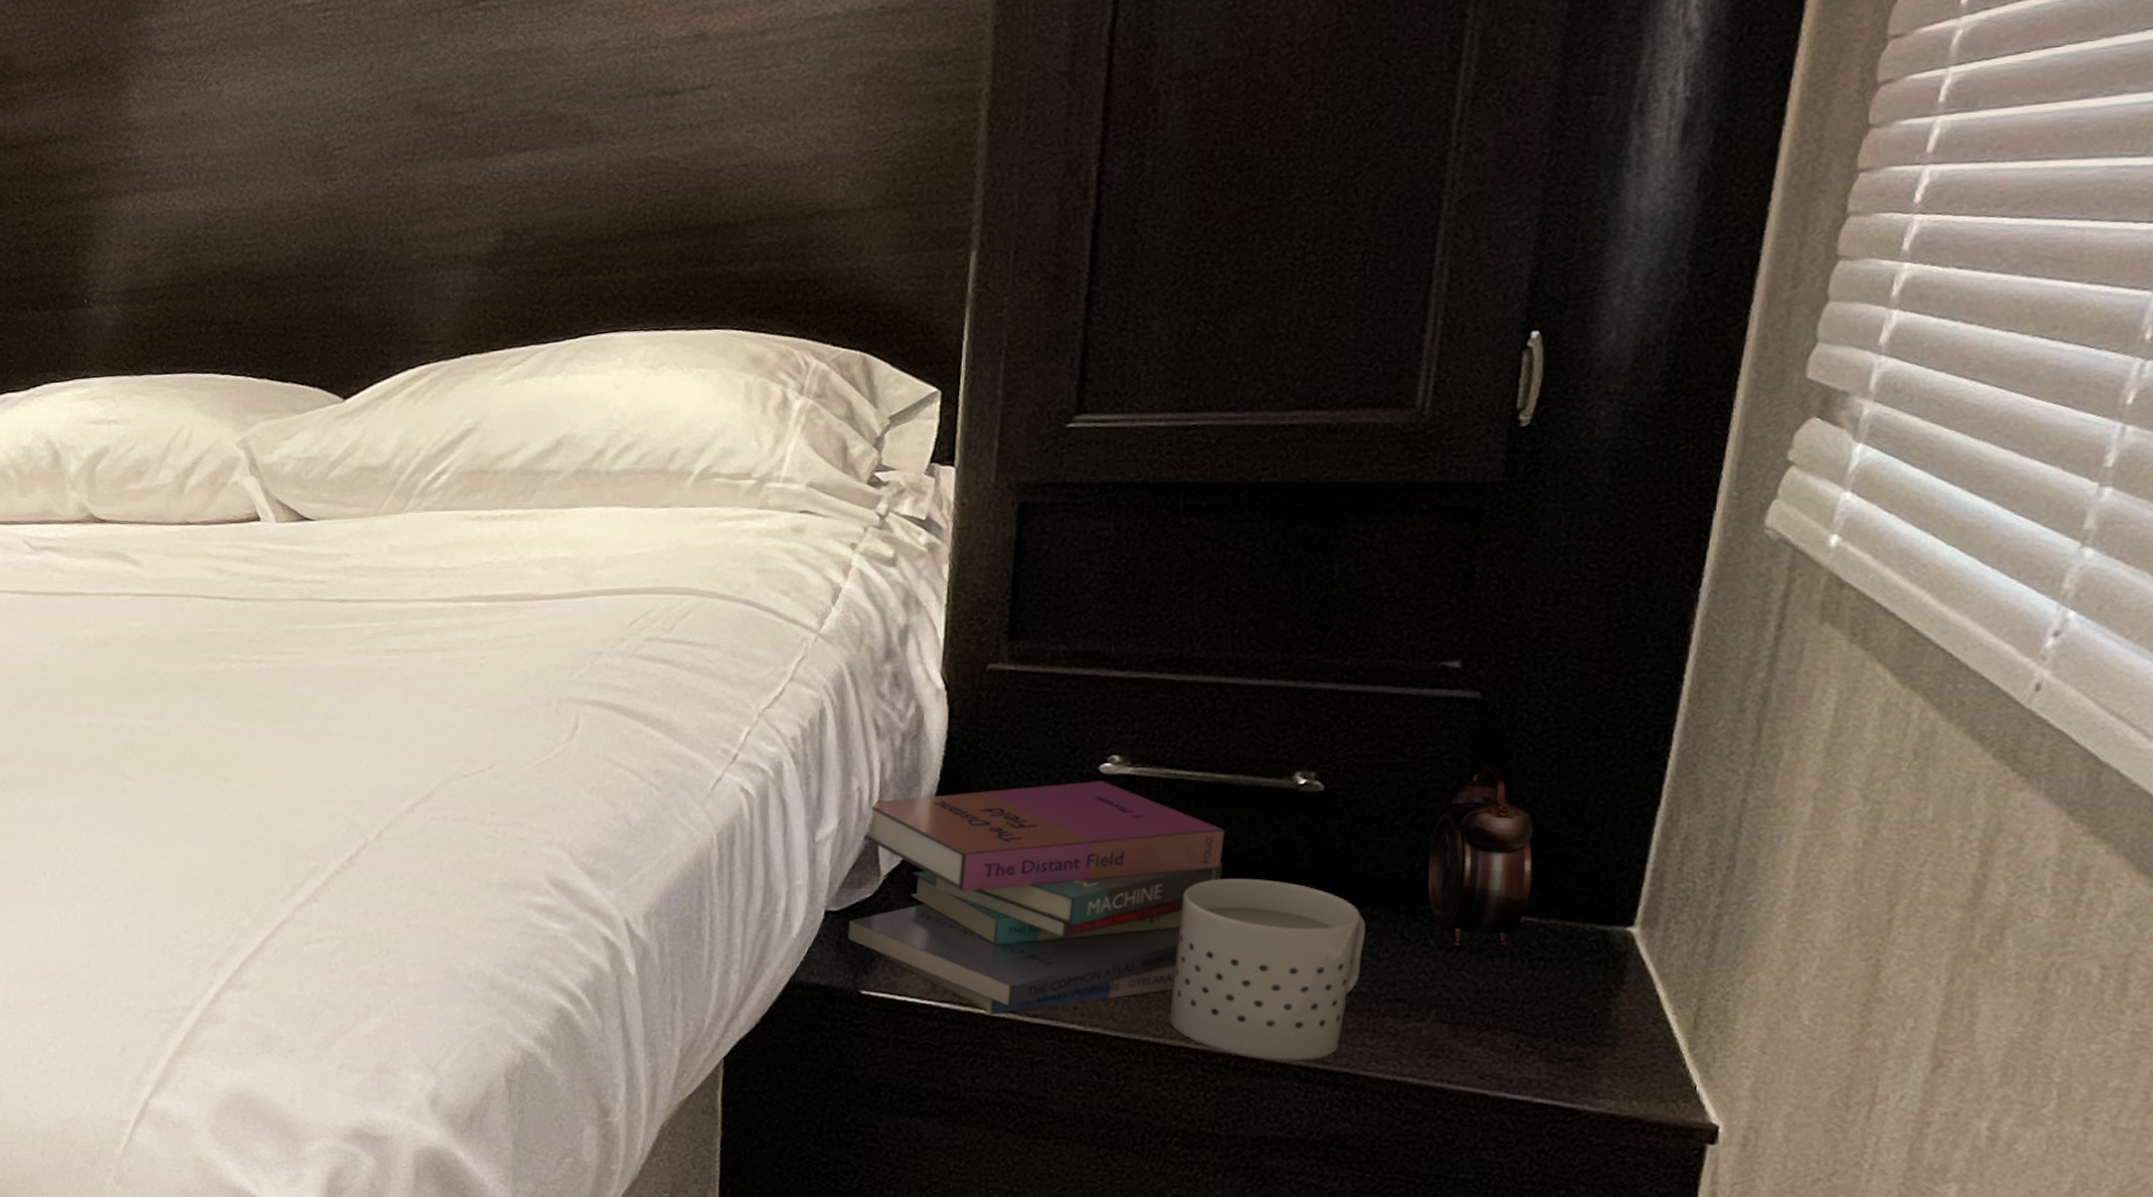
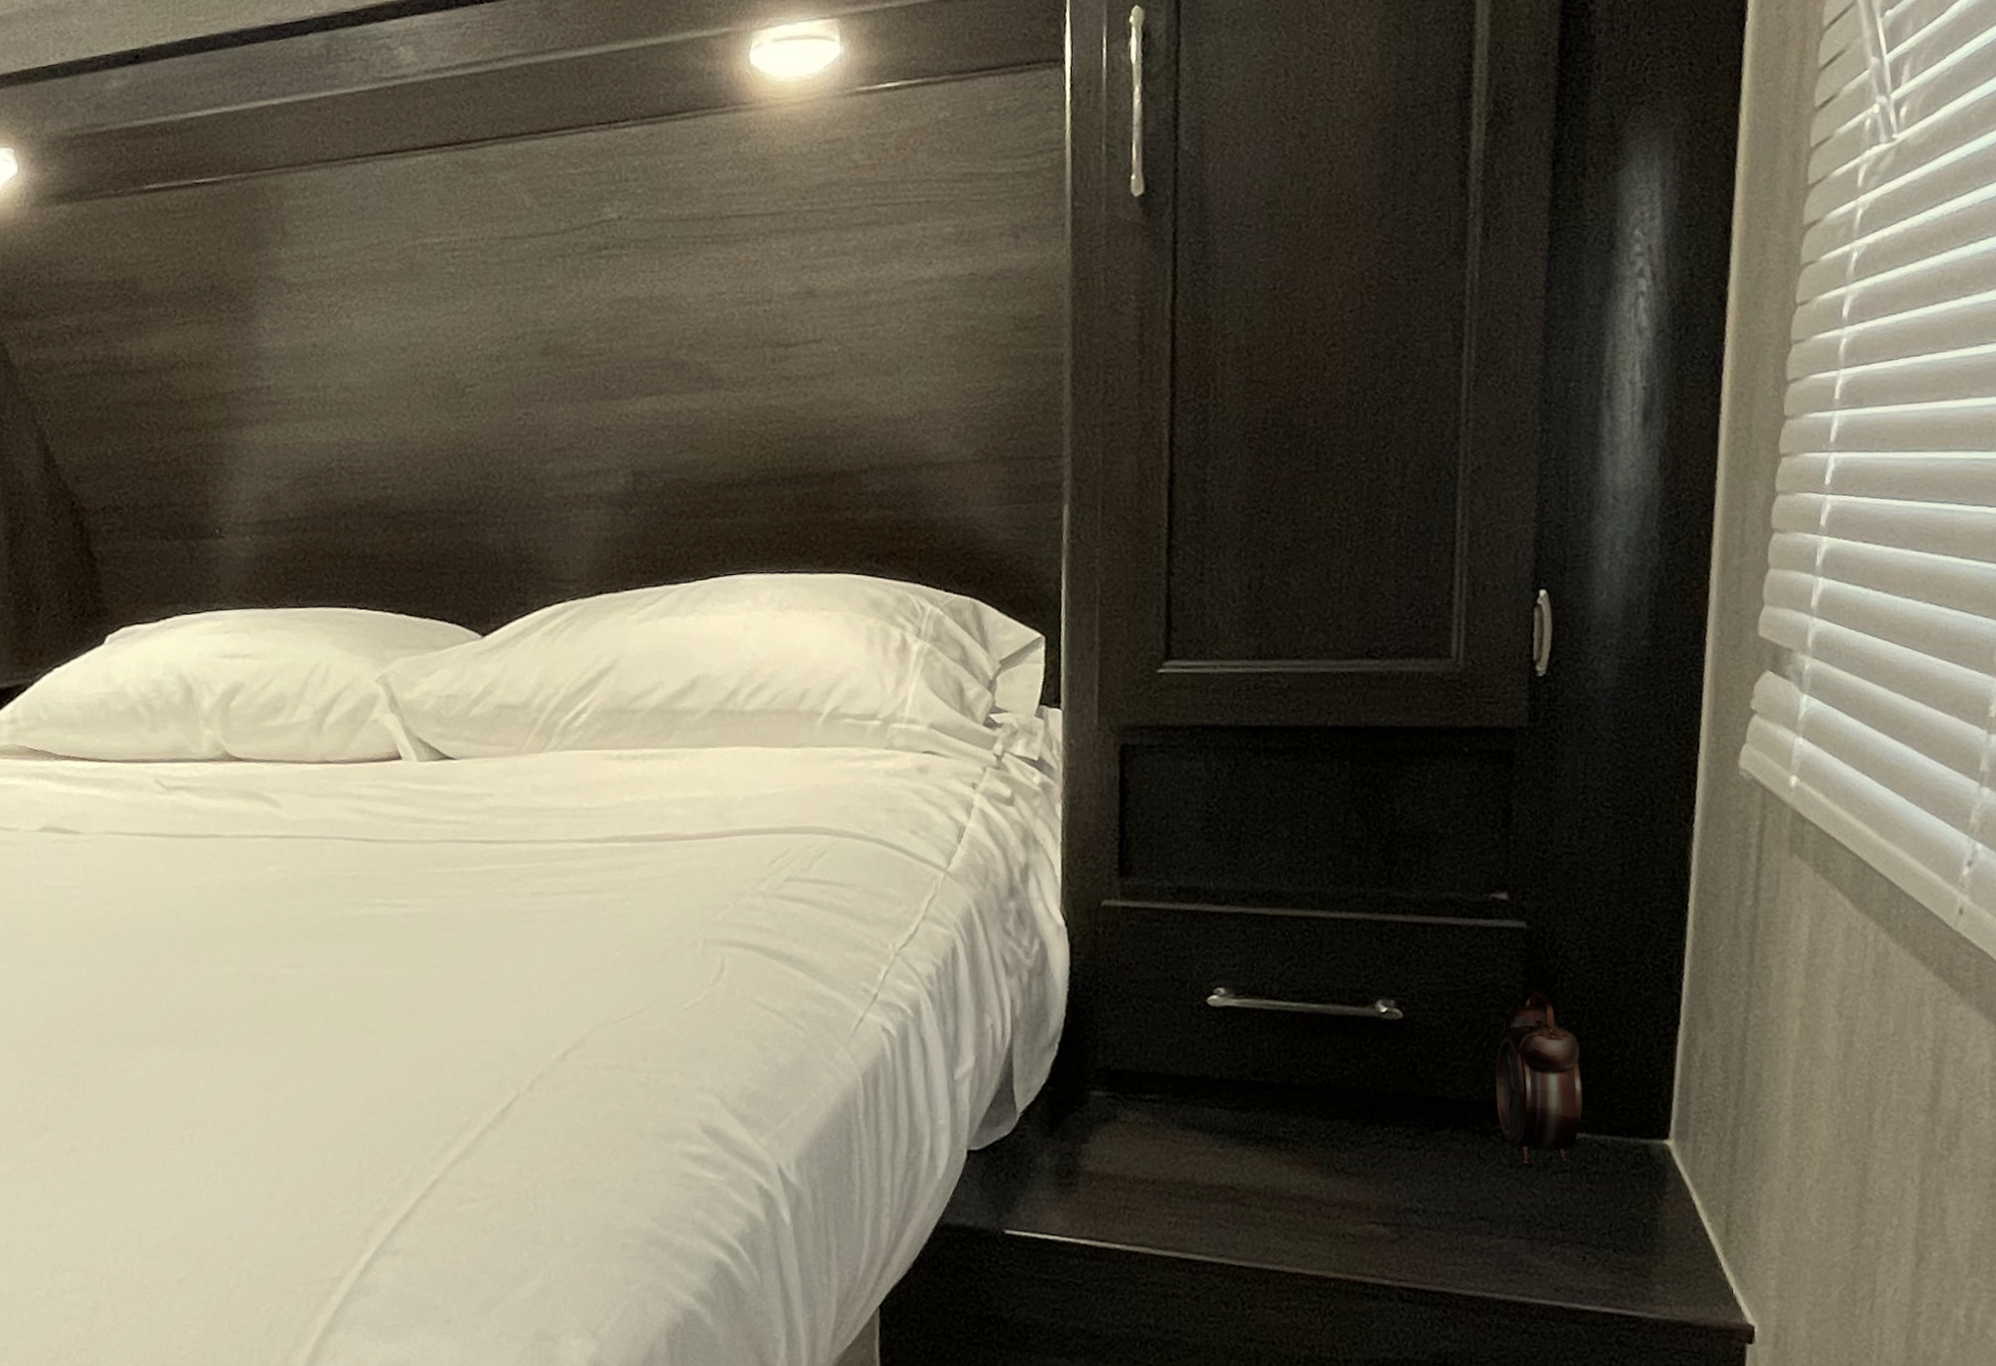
books: present [848,780,1225,1015] -> none [989,1013,1322,1250]
mug: present [1169,878,1366,1061] -> none [1285,1104,1449,1283]

